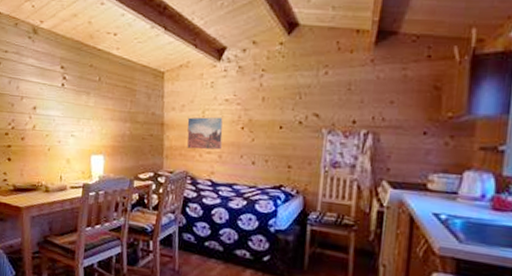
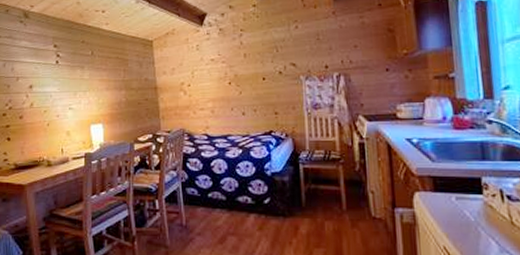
wall art: present [187,117,223,150] -> none [179,75,213,108]

